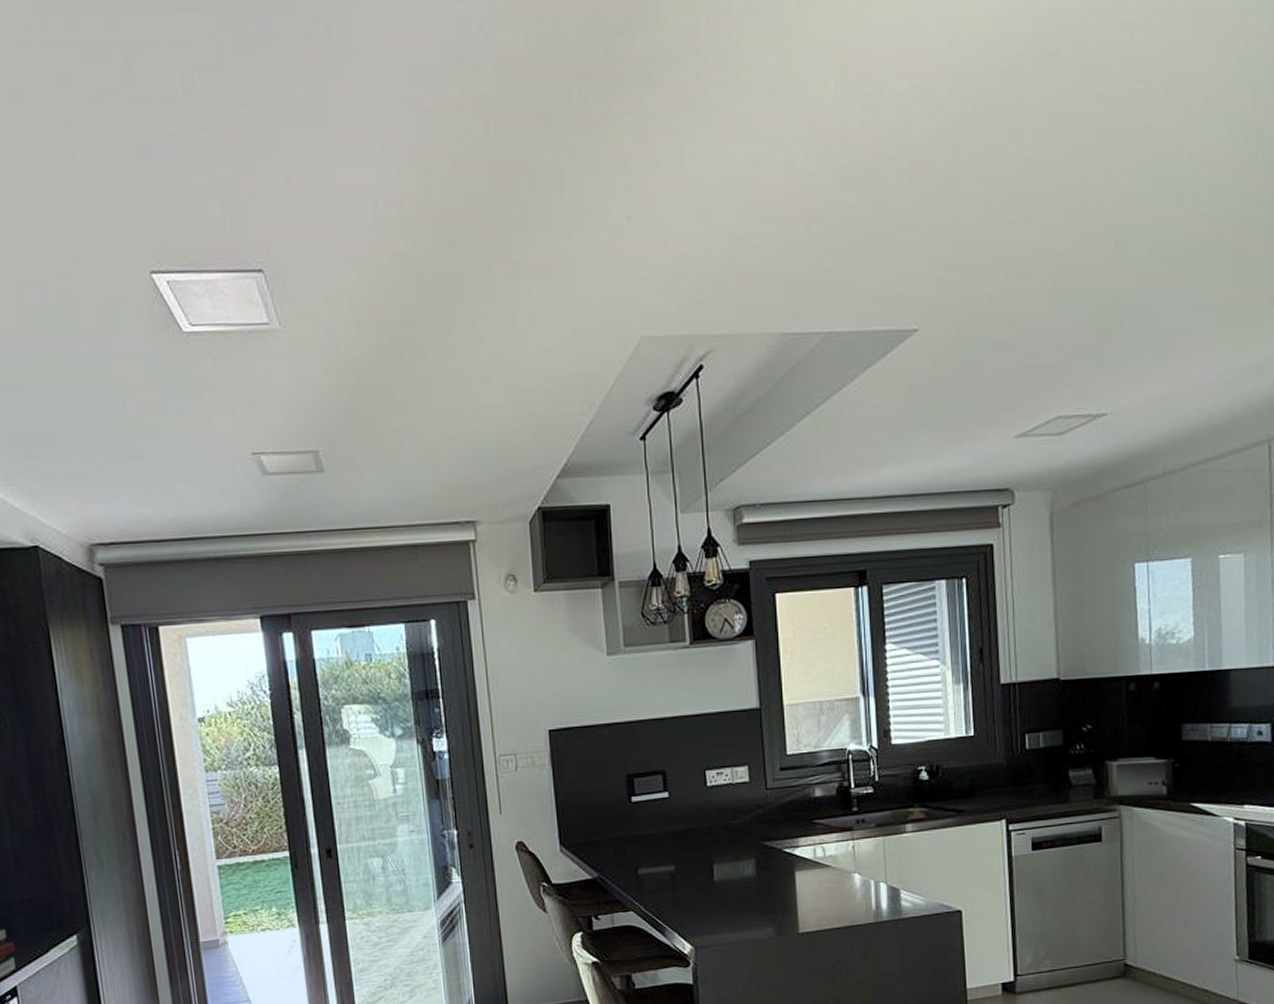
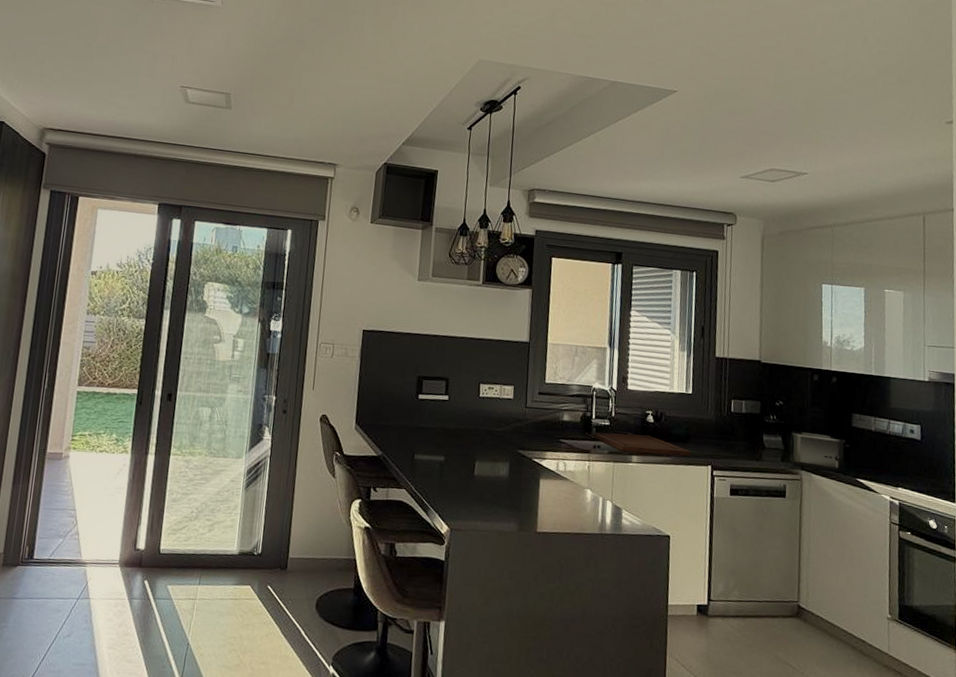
cutting board: none [844,795,979,821] -> present [585,431,691,457]

